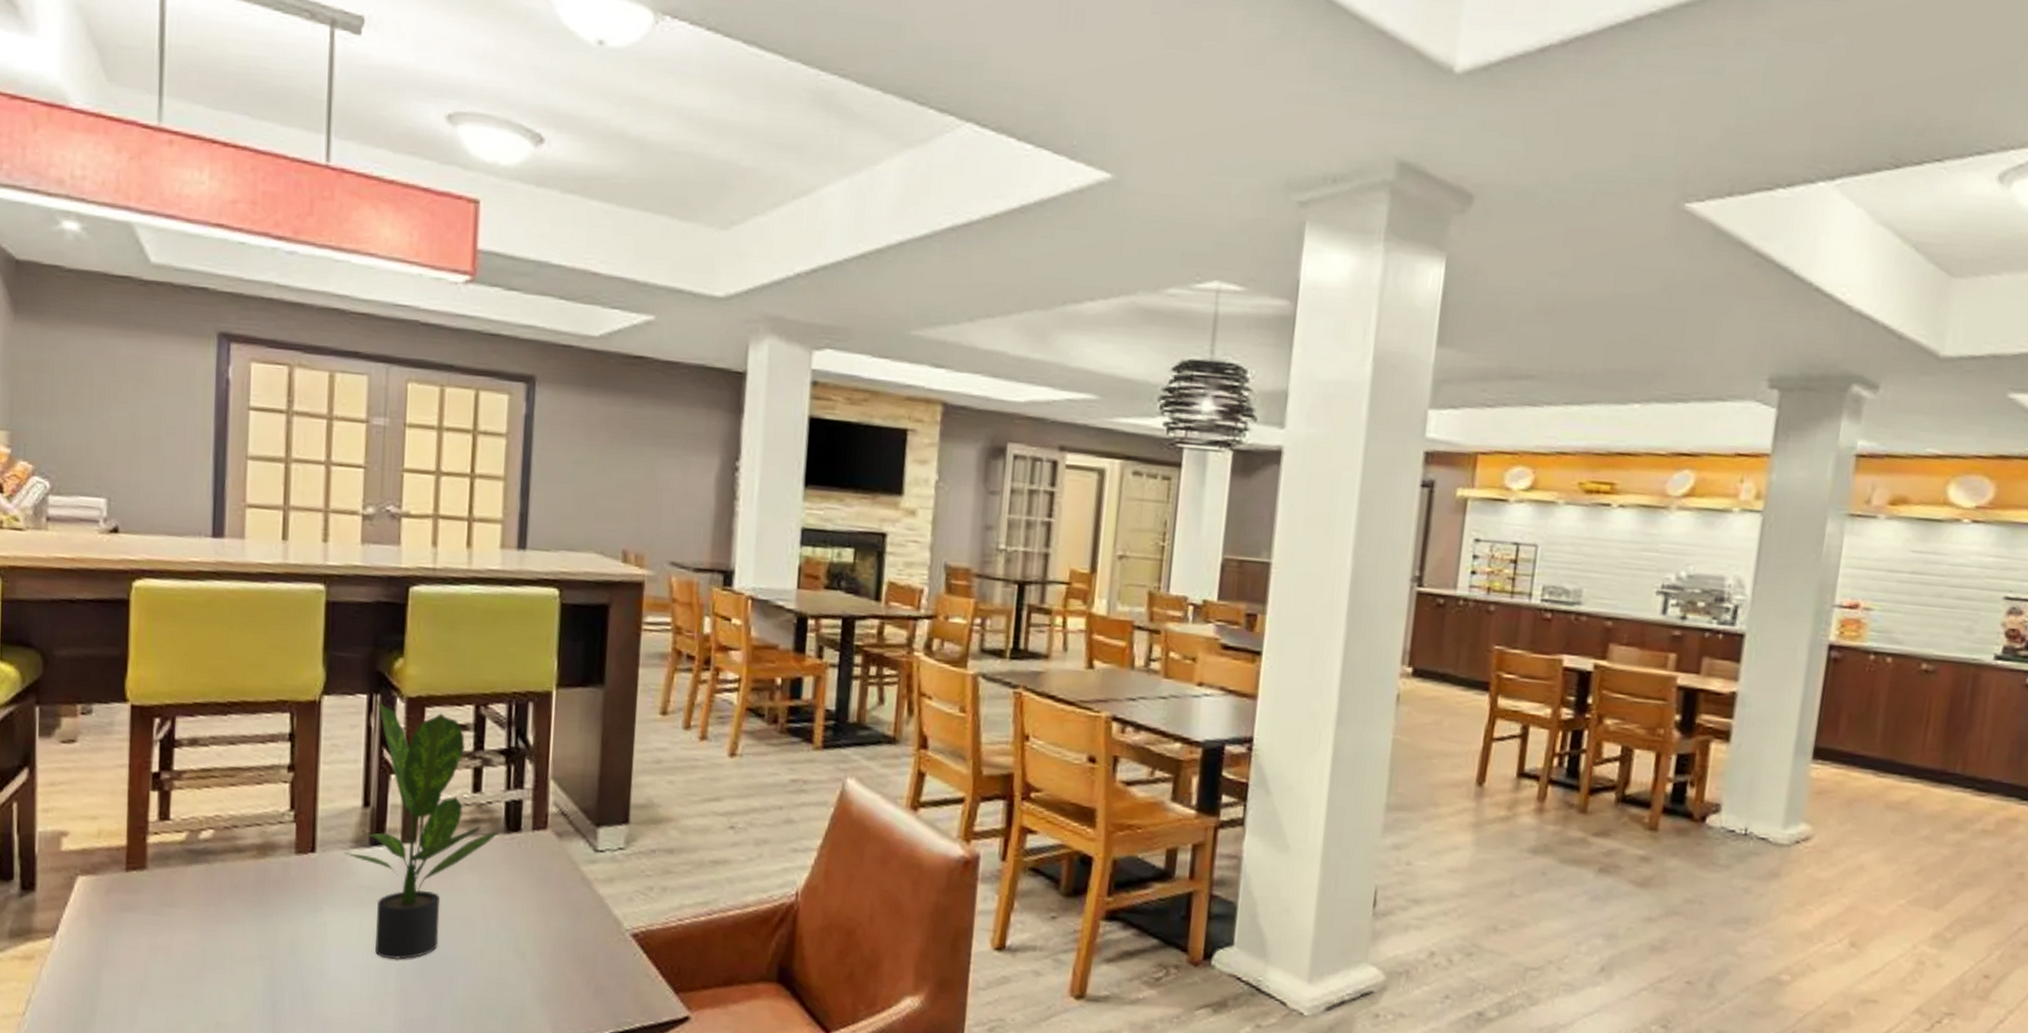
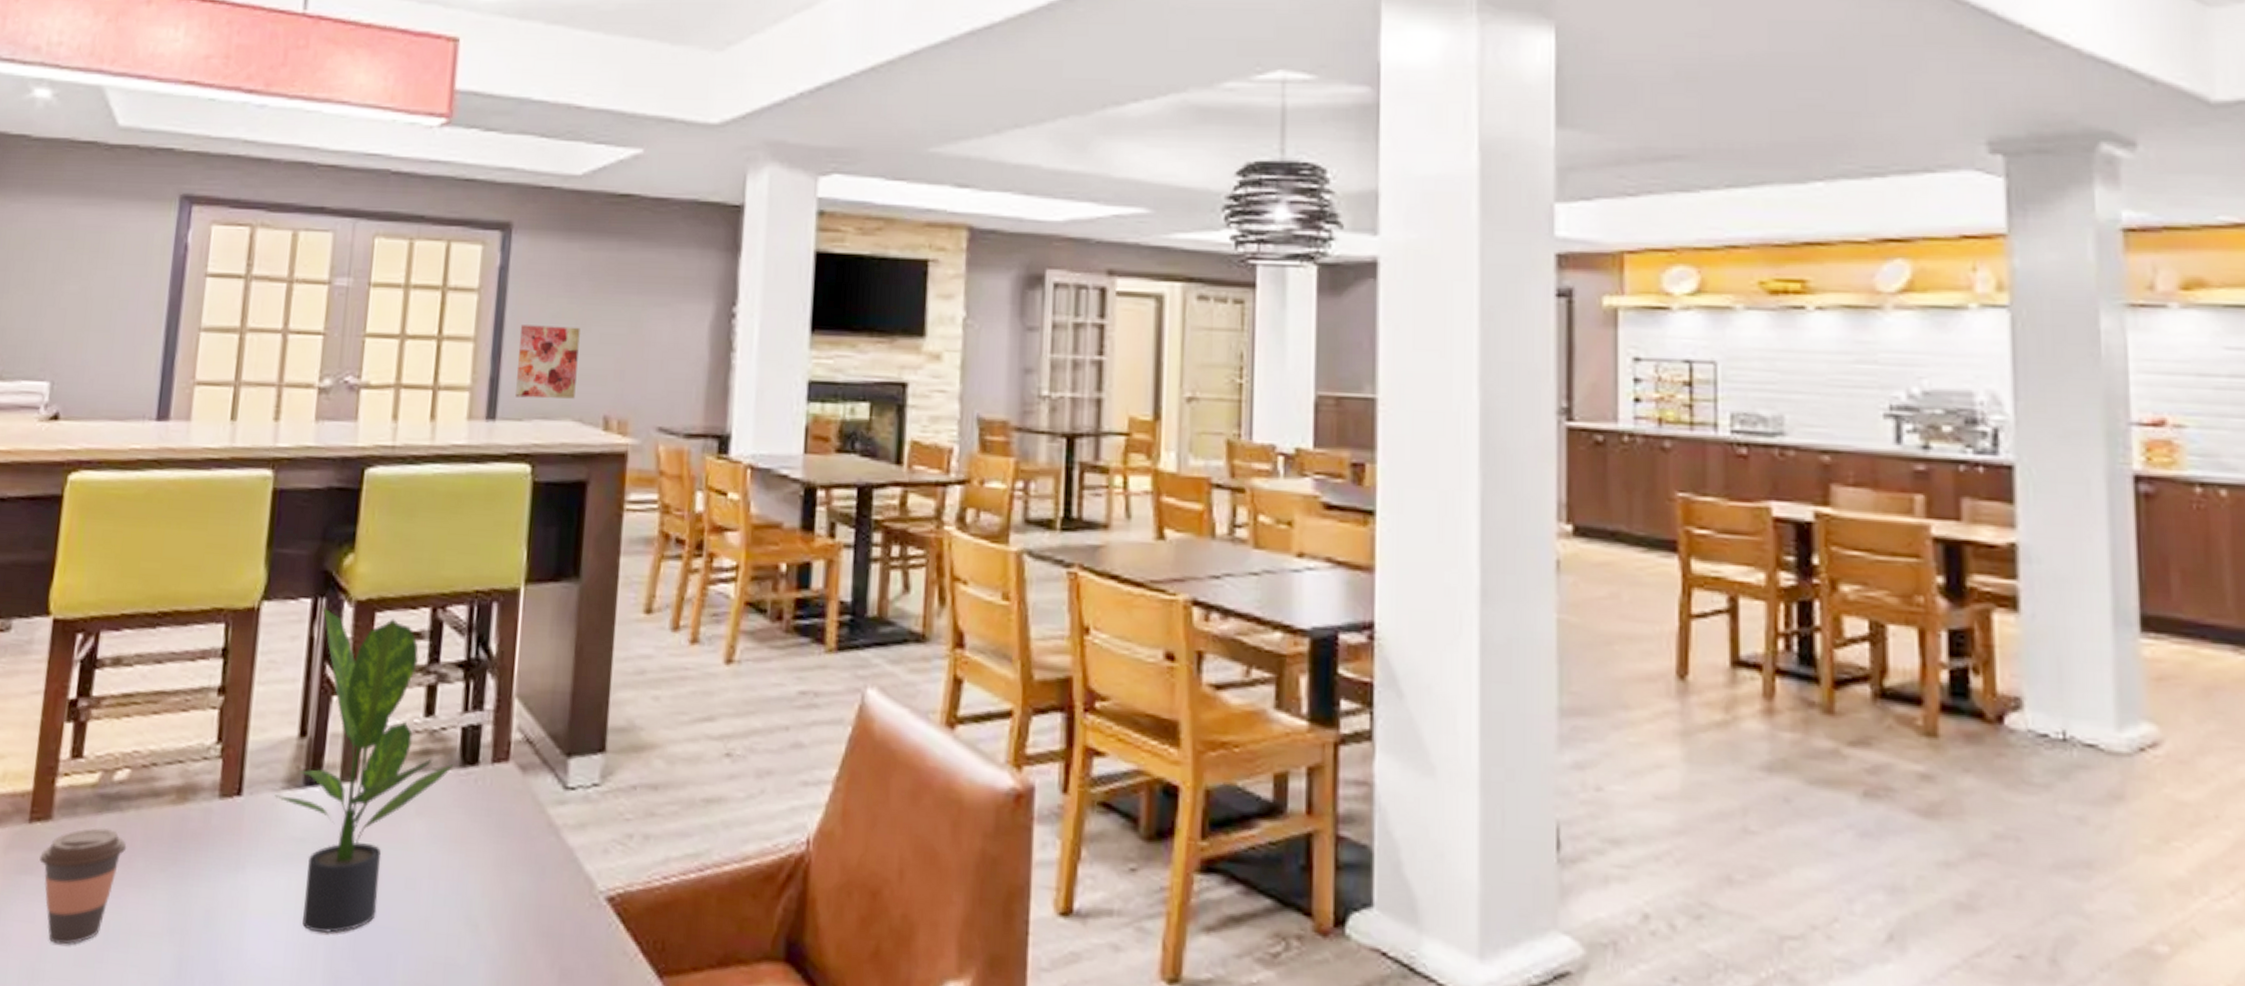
coffee cup: none [139,876,216,967] -> present [39,827,127,945]
wall art: none [543,468,600,534] -> present [516,325,580,399]

